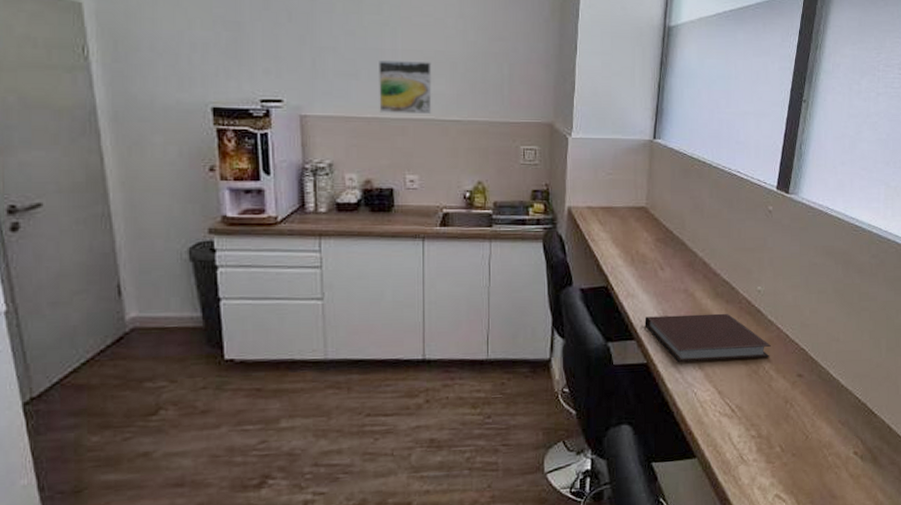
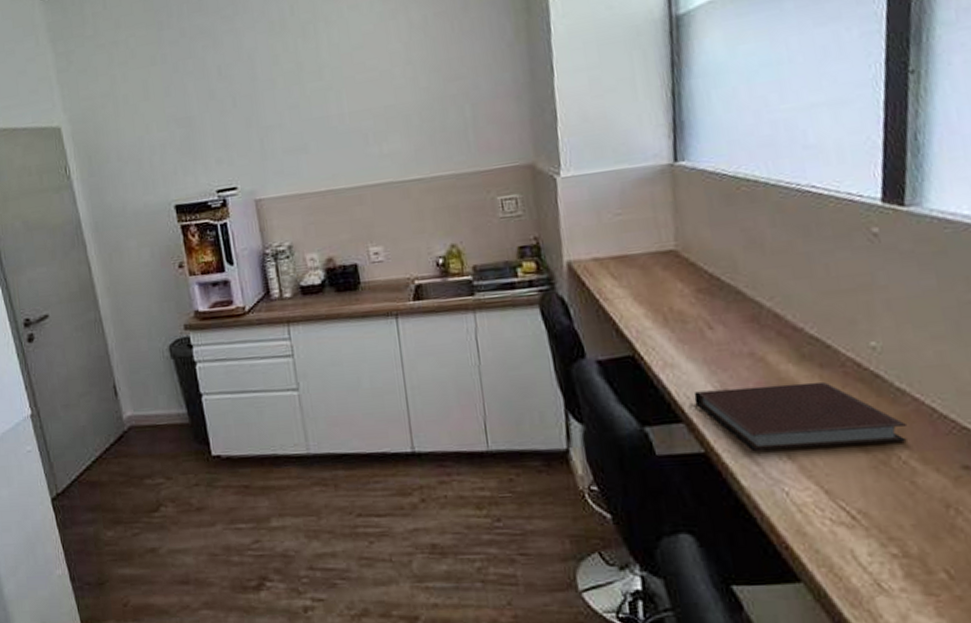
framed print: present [379,61,432,114] -> none [326,120,389,184]

